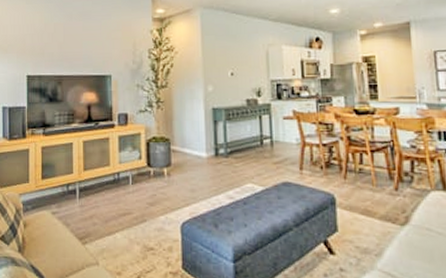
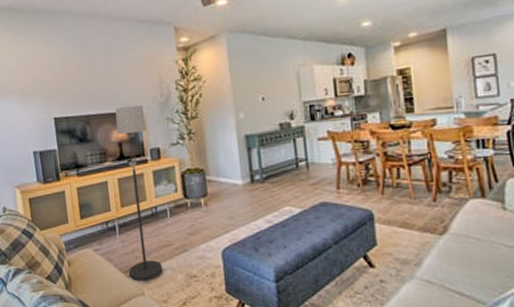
floor lamp: none [81,70,120,254] -> present [115,105,163,285]

